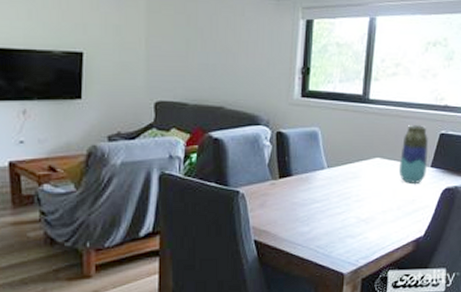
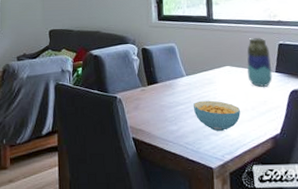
cereal bowl: none [331,198,384,233] -> present [193,100,241,131]

